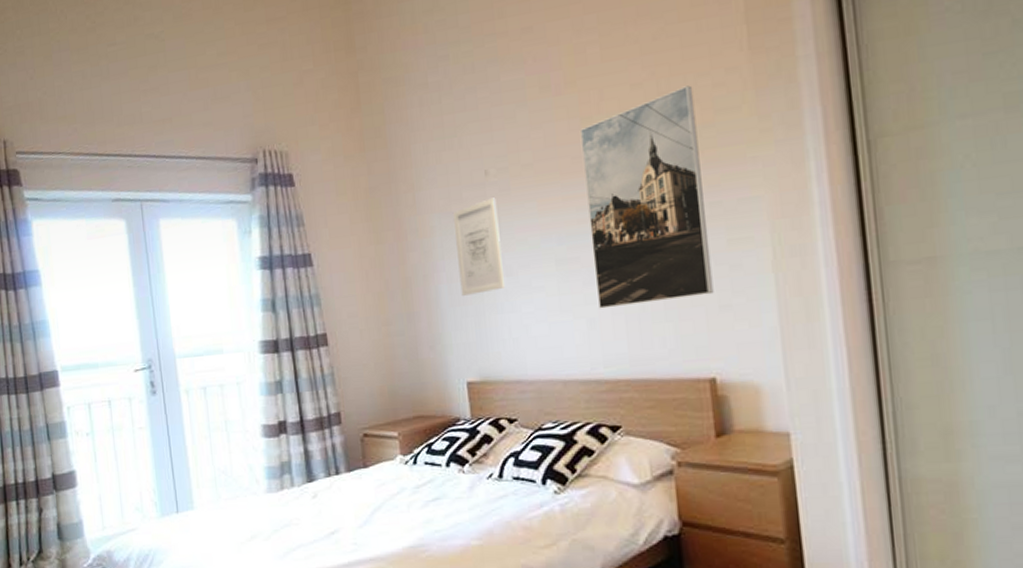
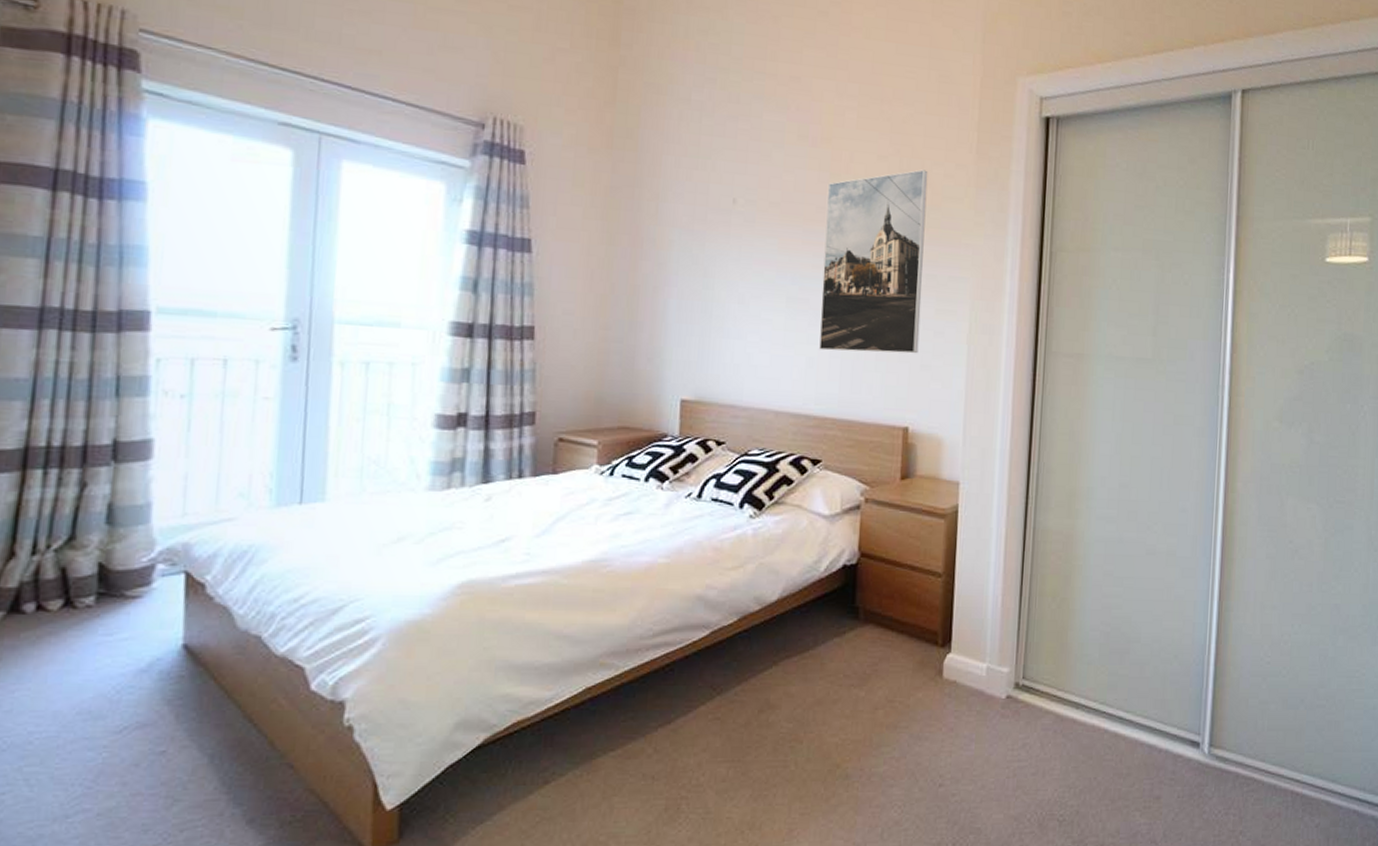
wall art: present [452,197,504,296] -> none [690,226,740,316]

